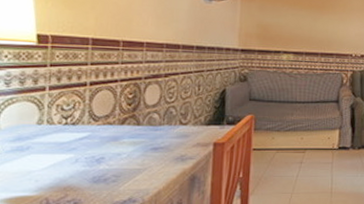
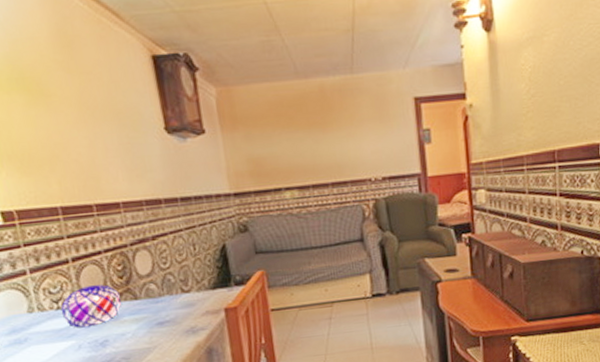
decorative orb: none [68,108,125,144] -> present [60,284,122,328]

